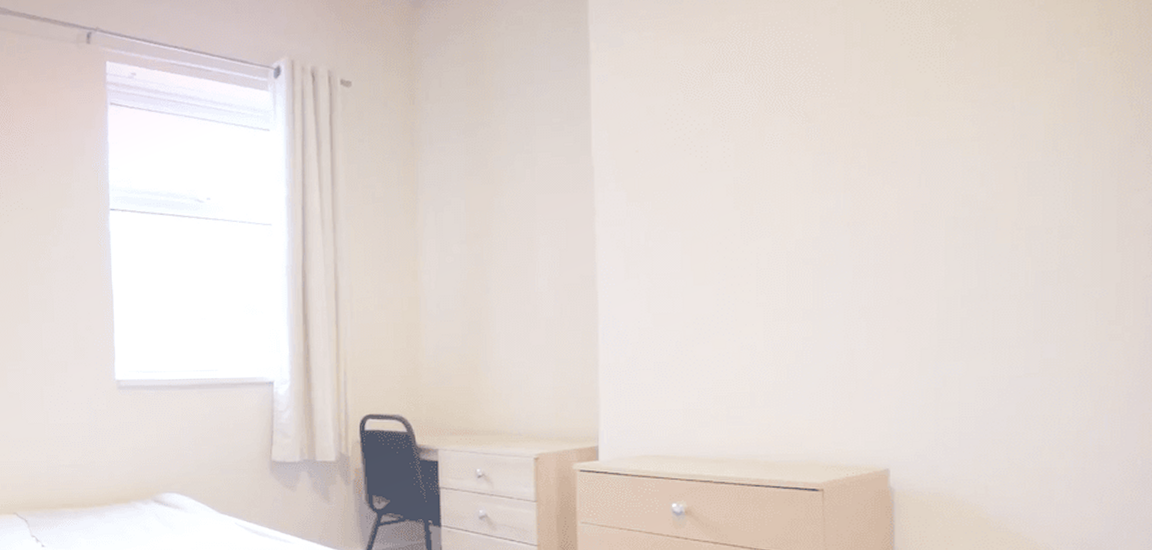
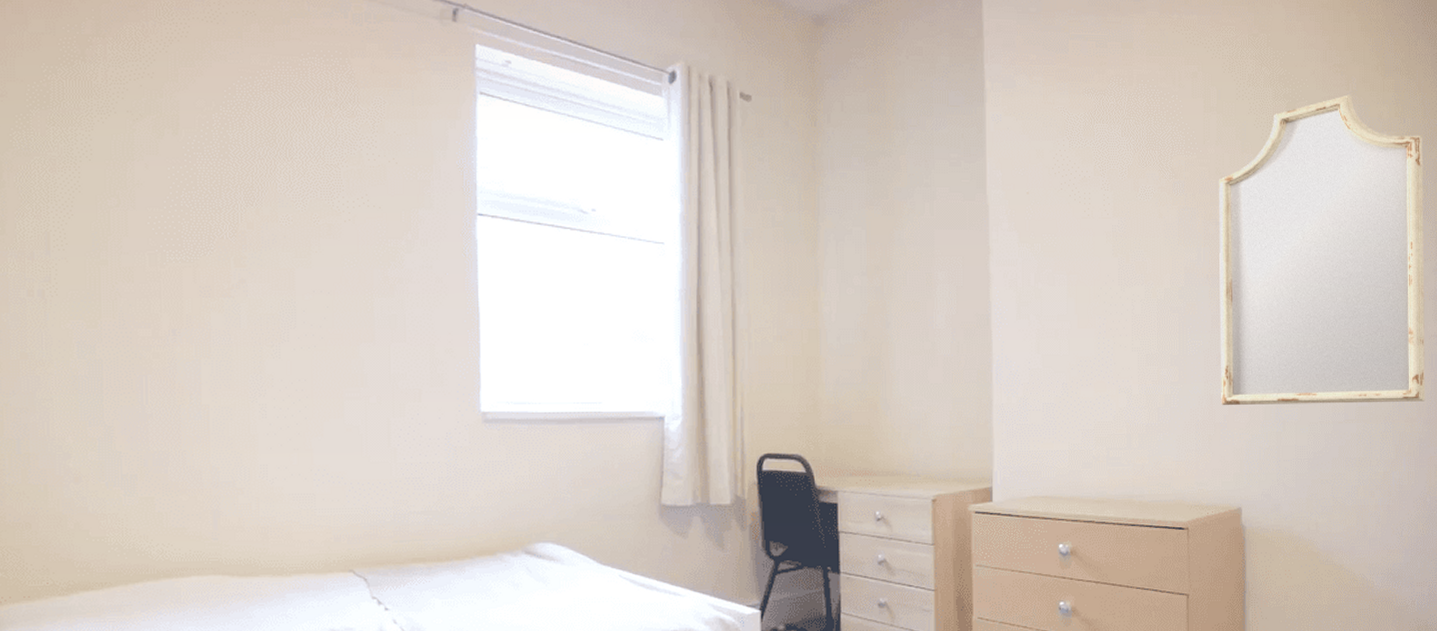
home mirror: none [863,11,1138,360] -> present [1219,94,1426,405]

